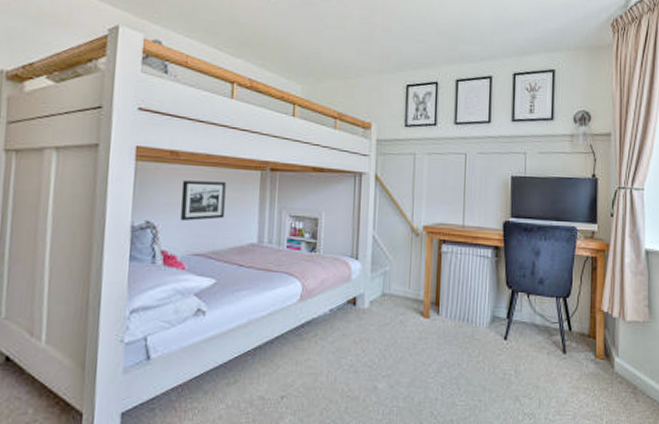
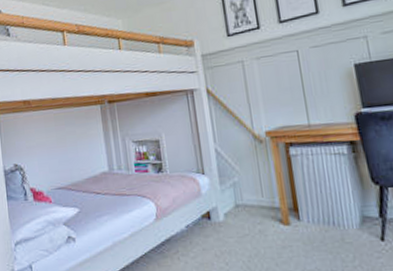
picture frame: present [180,180,226,222] -> none [36,120,76,161]

